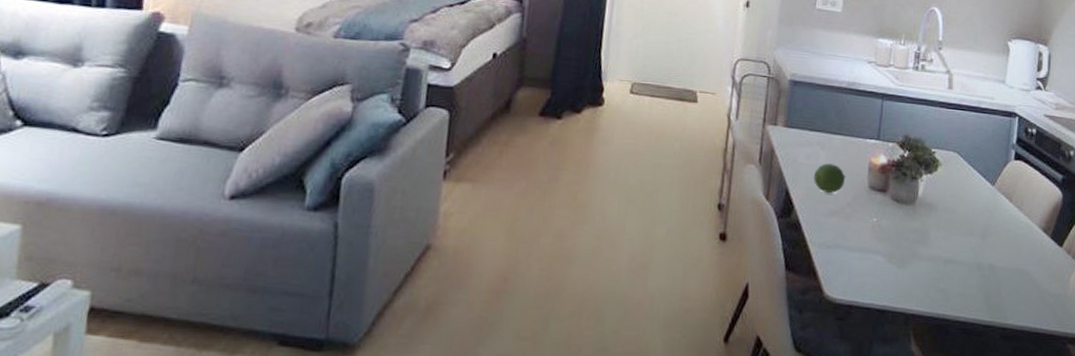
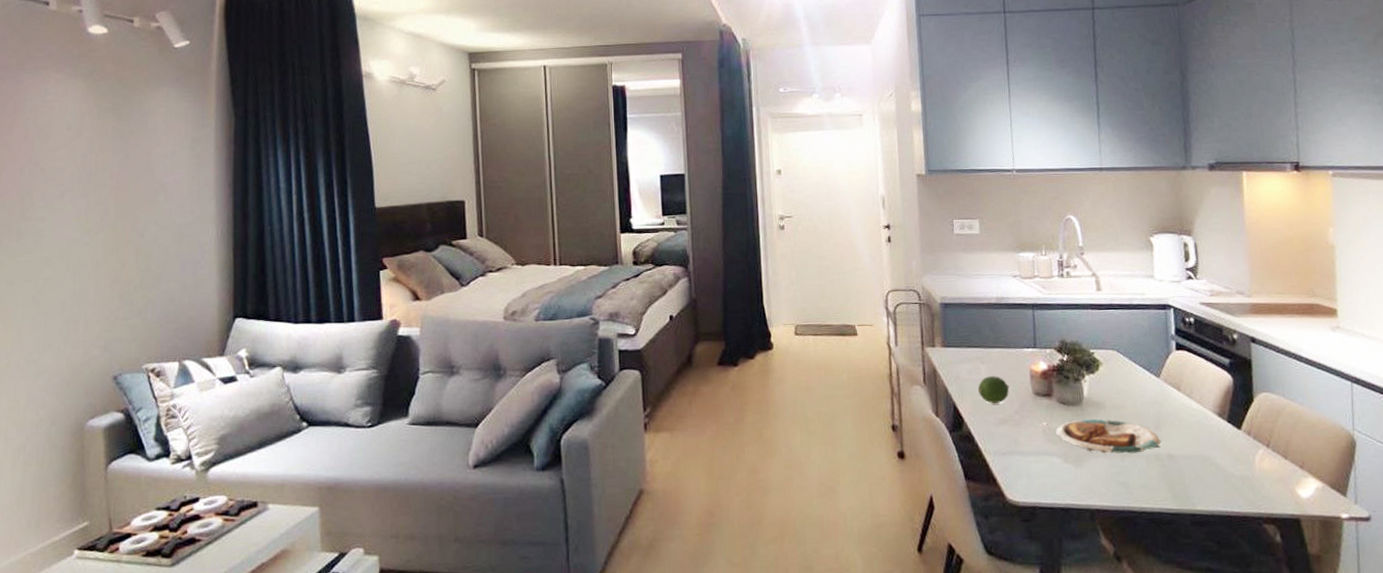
plate: none [884,219,986,261] -> present [1055,418,1162,454]

